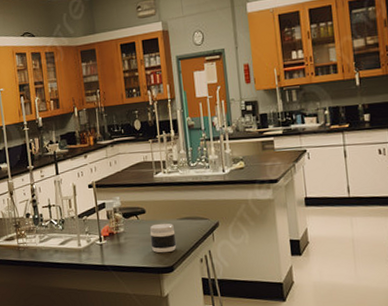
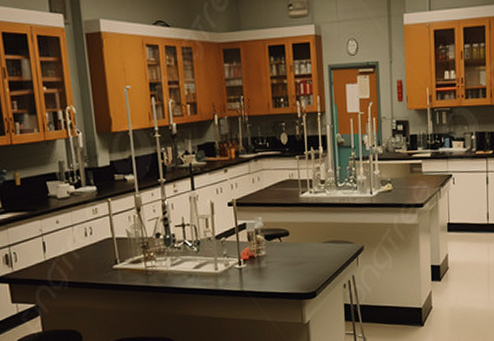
jar: present [149,223,177,253] -> none [293,246,320,278]

